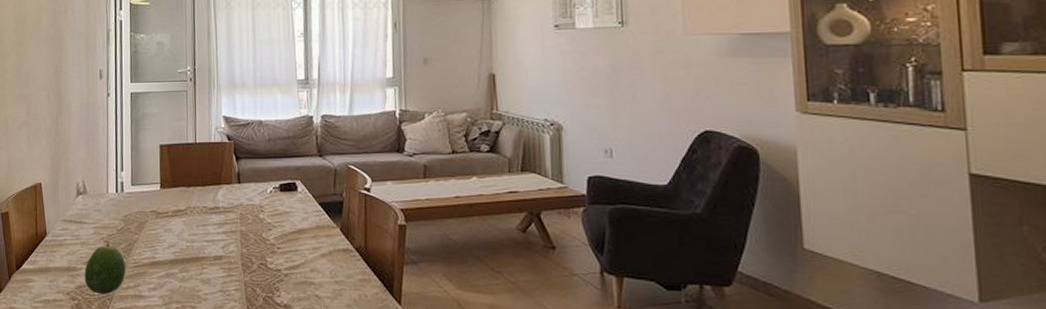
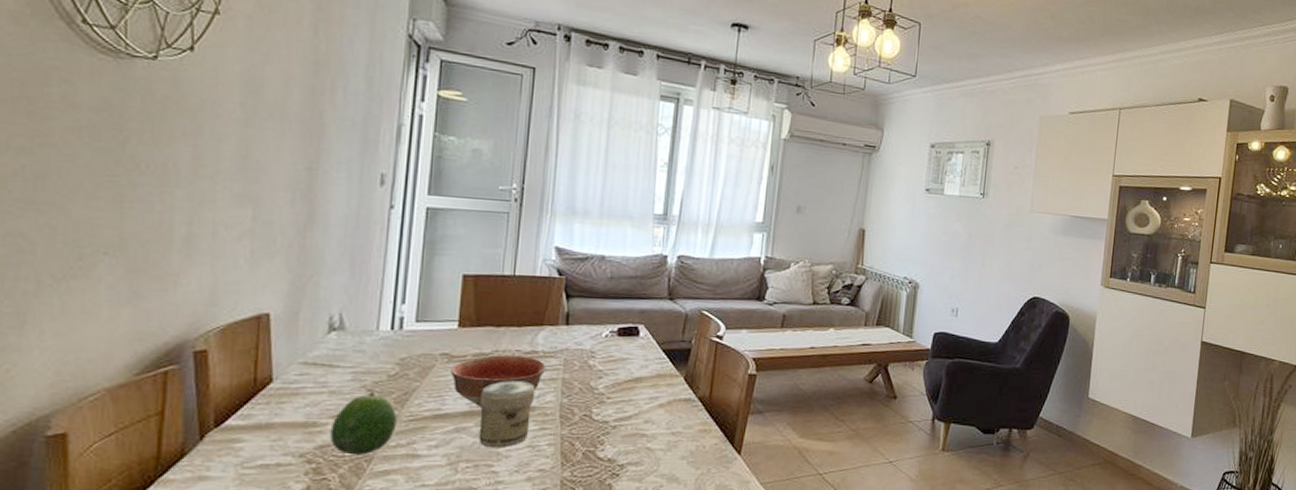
bowl: none [159,211,227,257] -> present [451,355,547,408]
jar: none [181,233,221,292] -> present [478,380,536,448]

